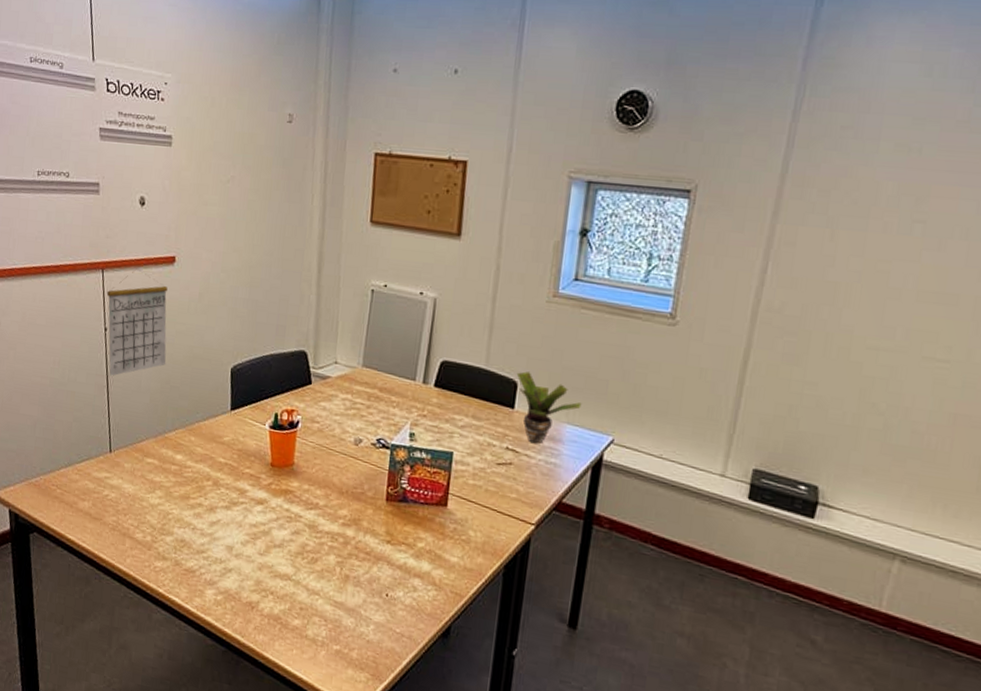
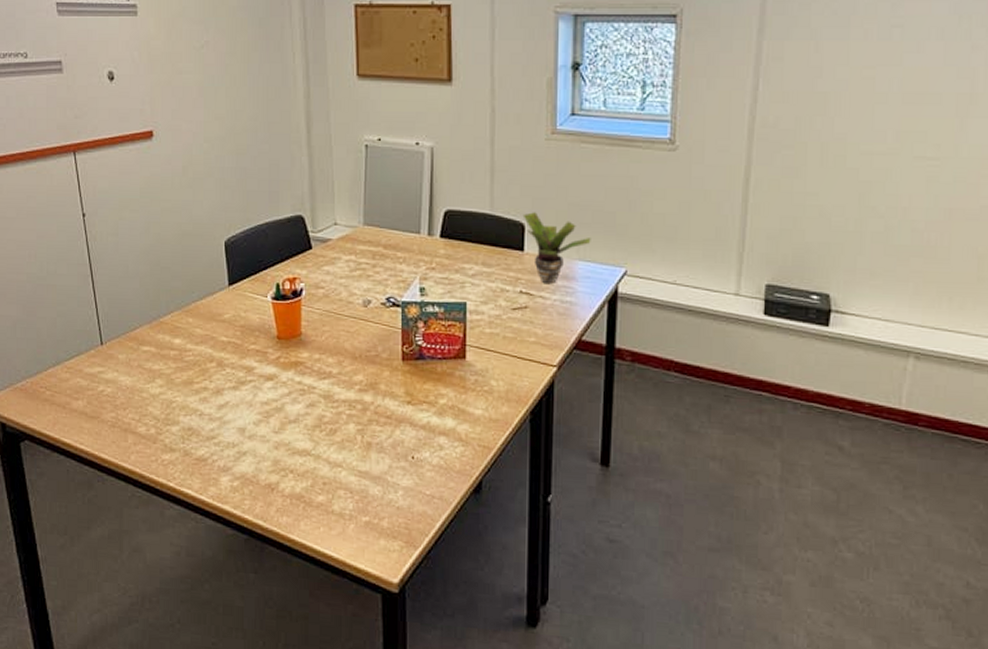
calendar: present [106,268,168,376] -> none [81,147,154,264]

